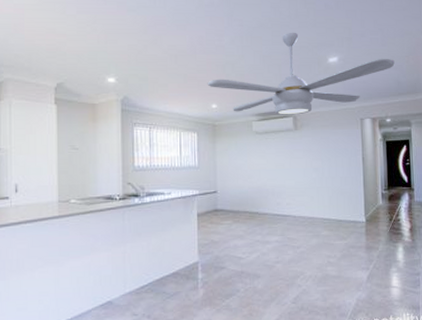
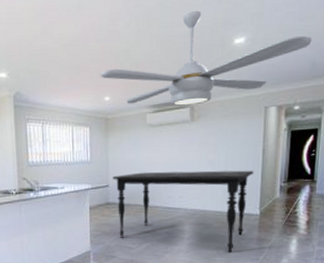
dining table: none [220,177,356,261] -> present [112,170,253,252]

